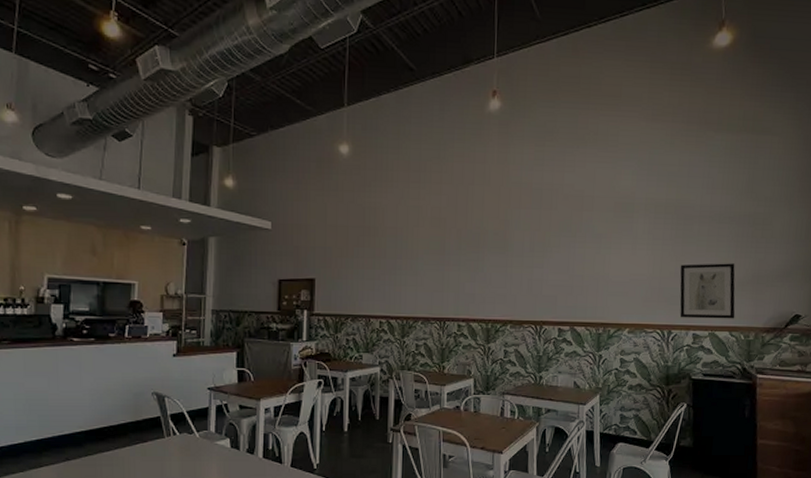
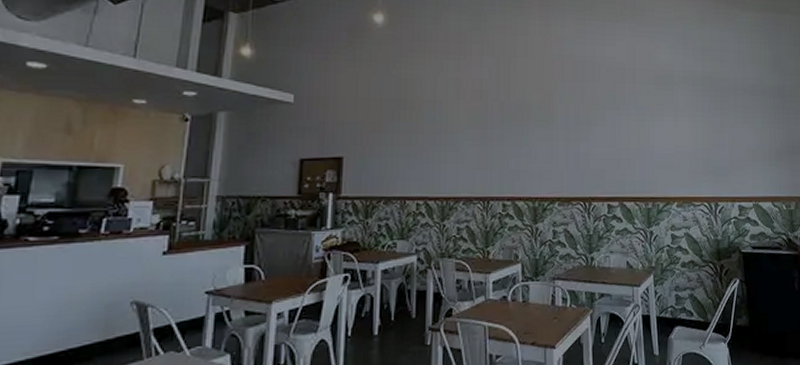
wall art: present [680,263,736,319] -> none [721,134,776,190]

